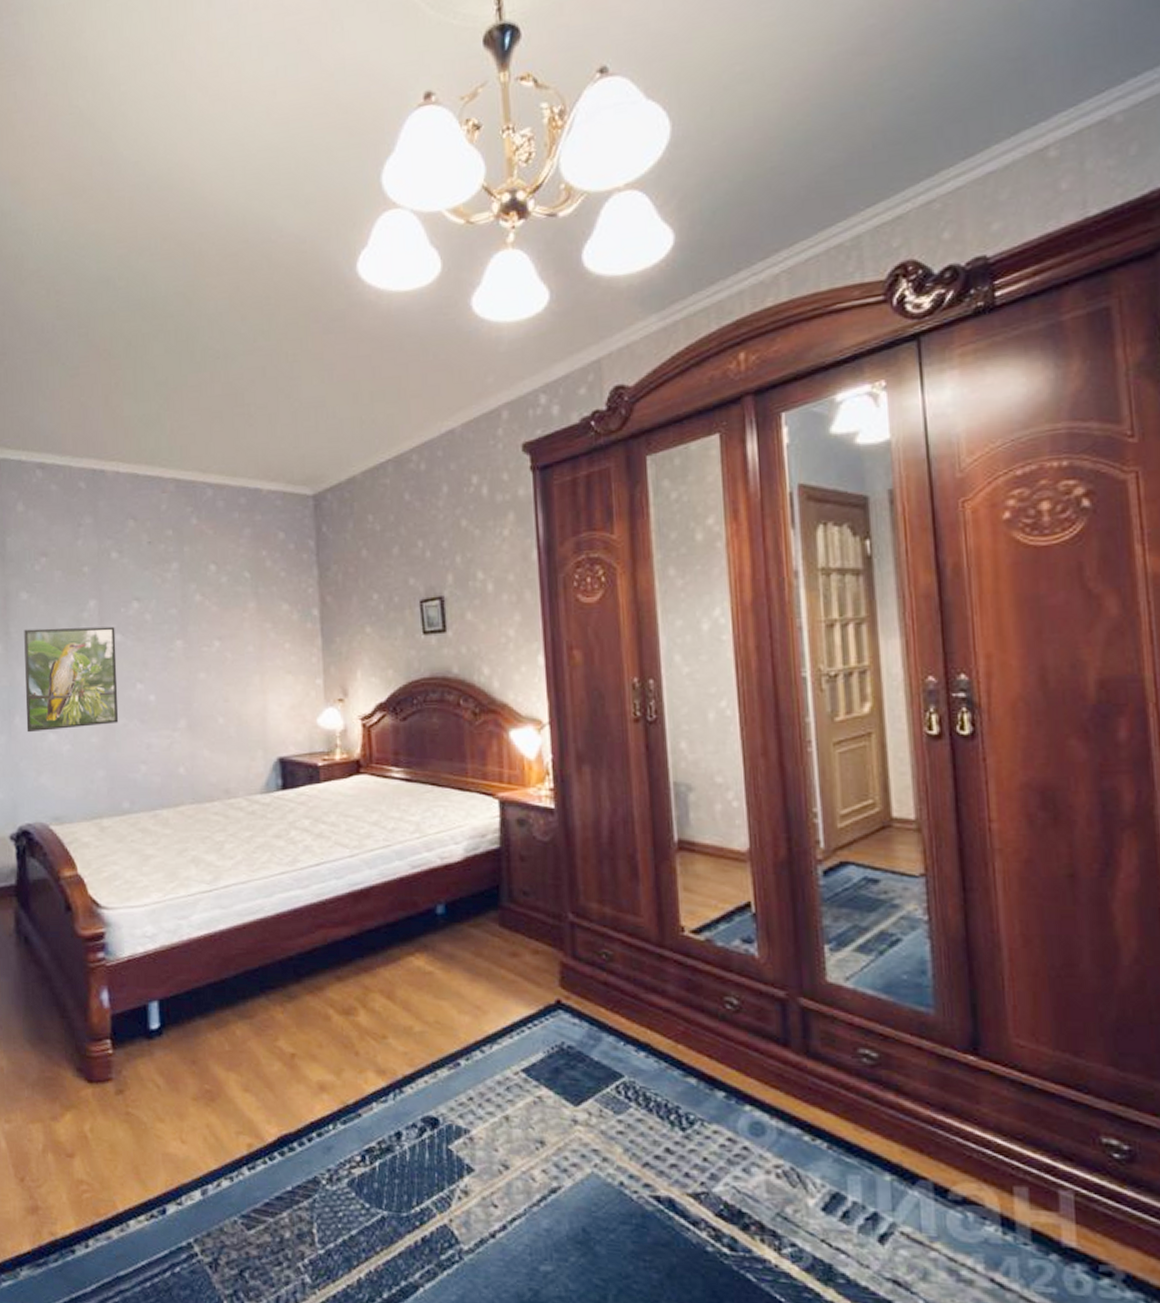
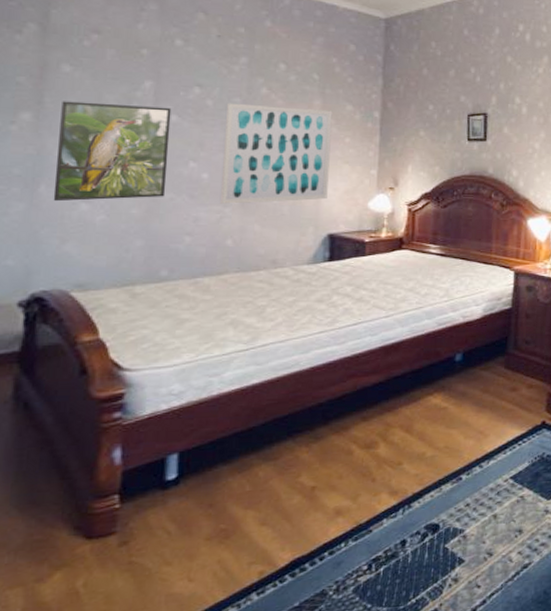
wall art: none [165,612,273,728] -> present [219,103,333,204]

